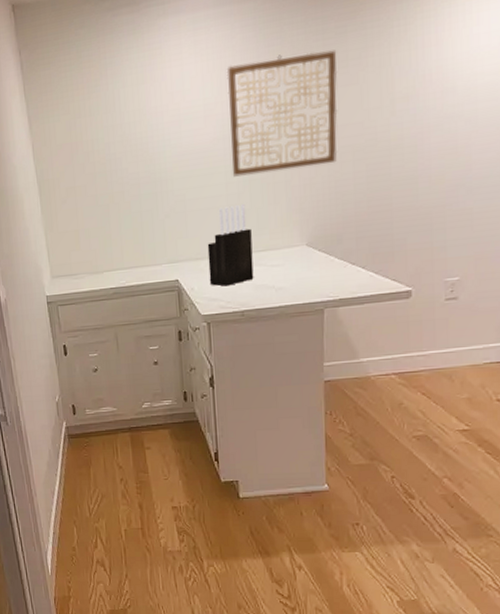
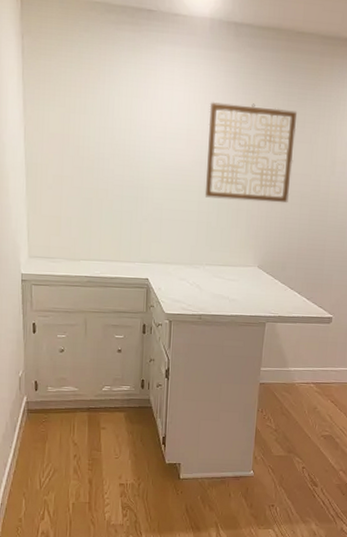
knife block: present [207,203,254,287] -> none [175,222,215,291]

